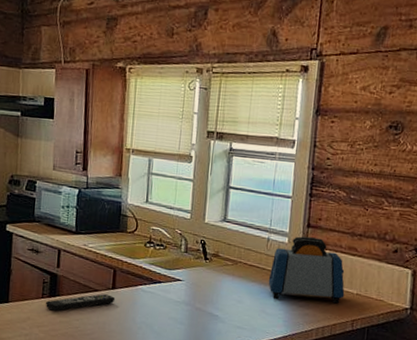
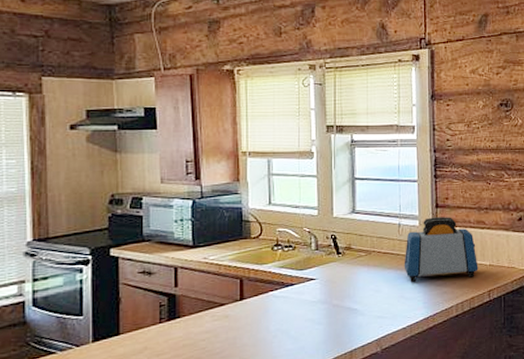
remote control: present [46,294,116,311] -> none [165,307,245,335]

